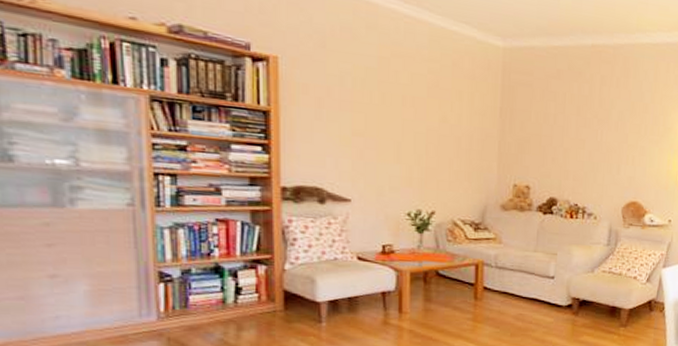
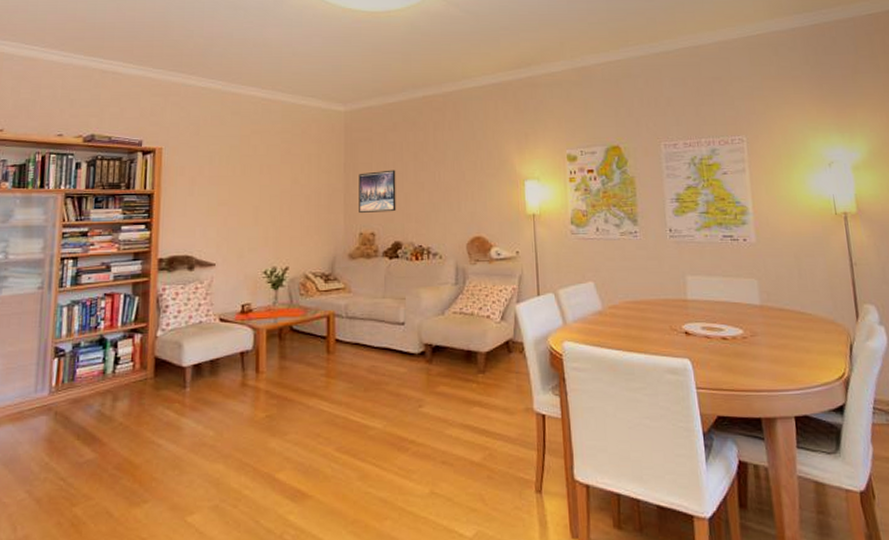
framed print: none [514,120,556,167] -> present [359,169,396,213]

